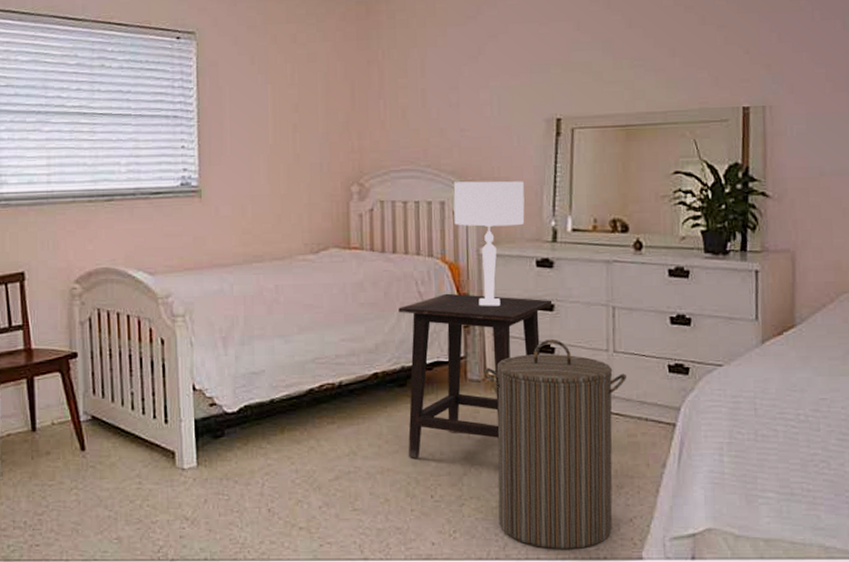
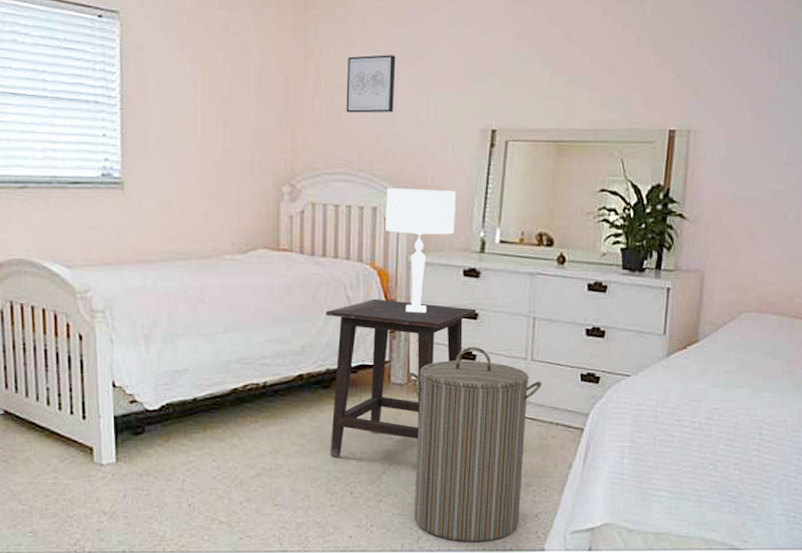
wall art: none [409,53,457,111] -> present [346,54,396,113]

